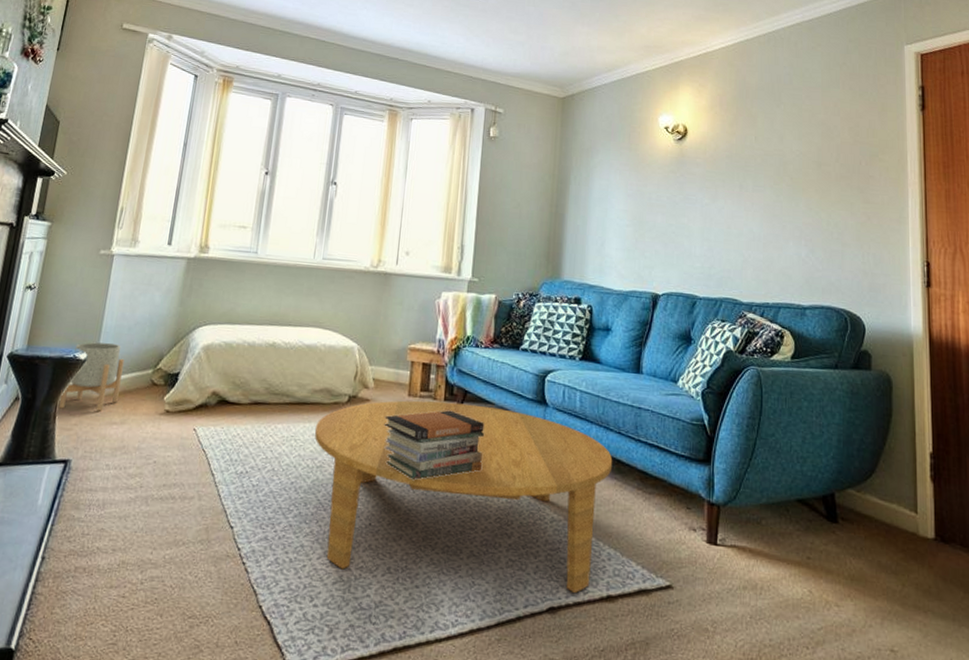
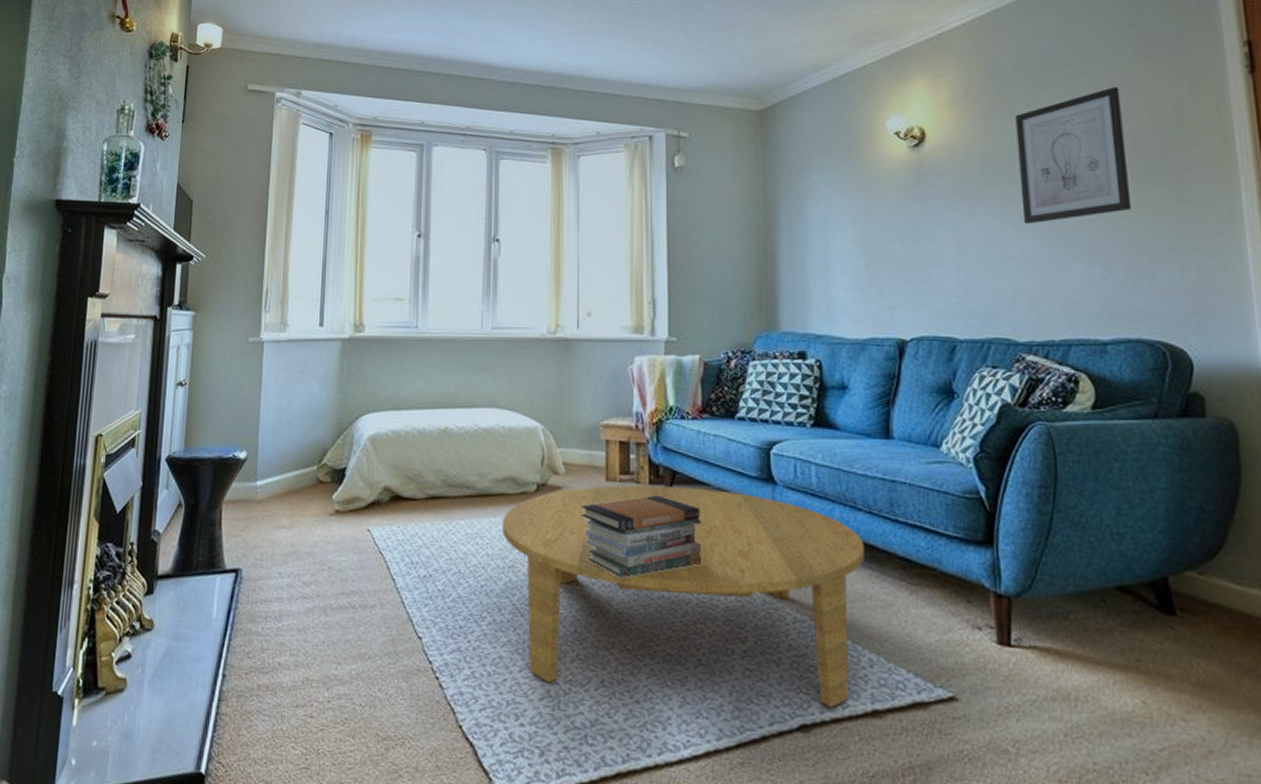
planter: present [58,342,124,411] -> none [223,439,286,515]
wall art: none [754,109,832,210] -> present [1015,87,1132,224]

